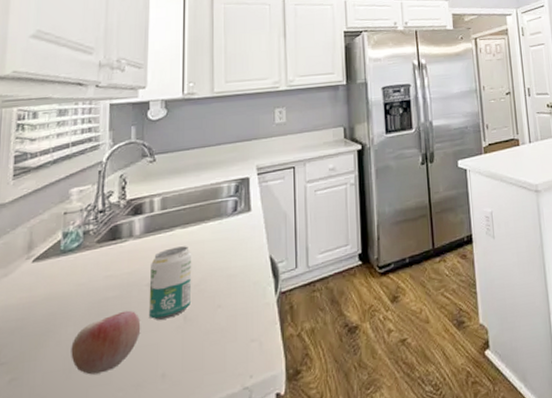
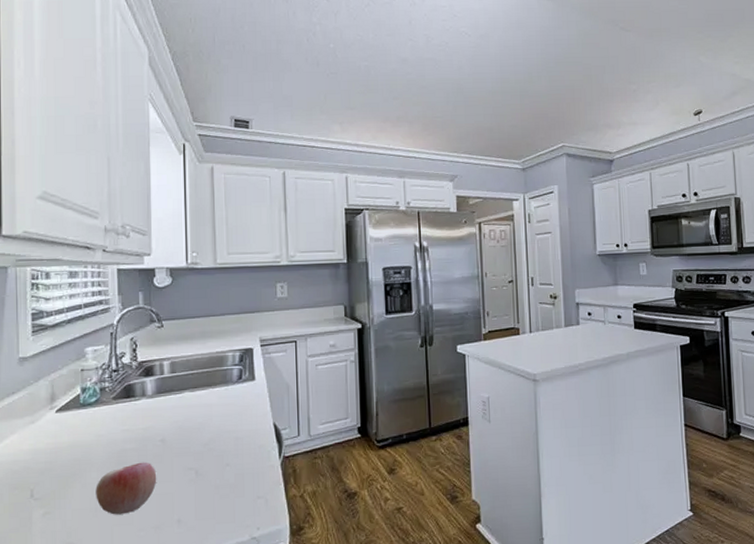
beverage can: present [148,246,192,320] -> none [162,408,202,473]

